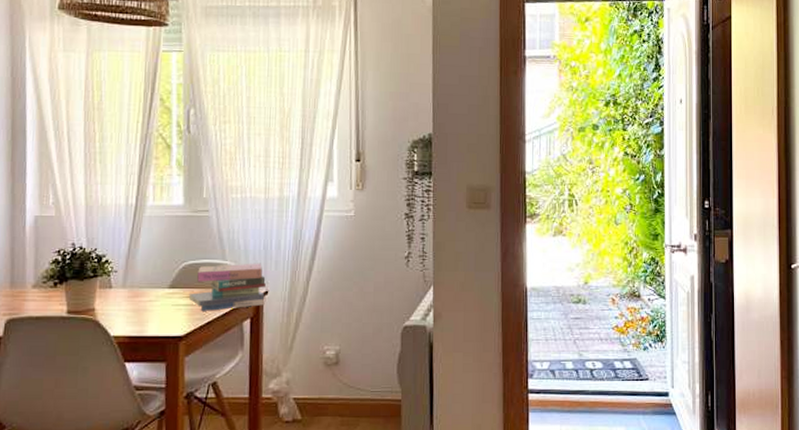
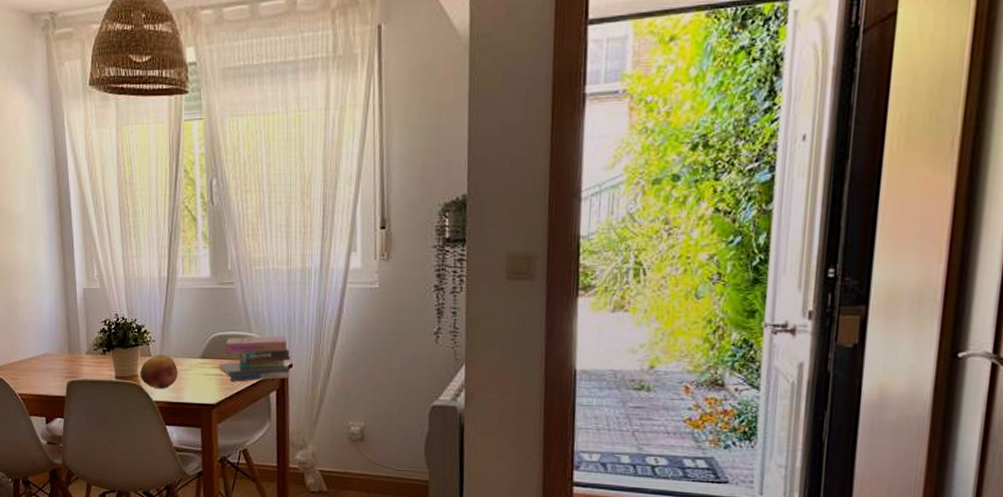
fruit: none [97,286,143,322] -> present [140,354,178,388]

